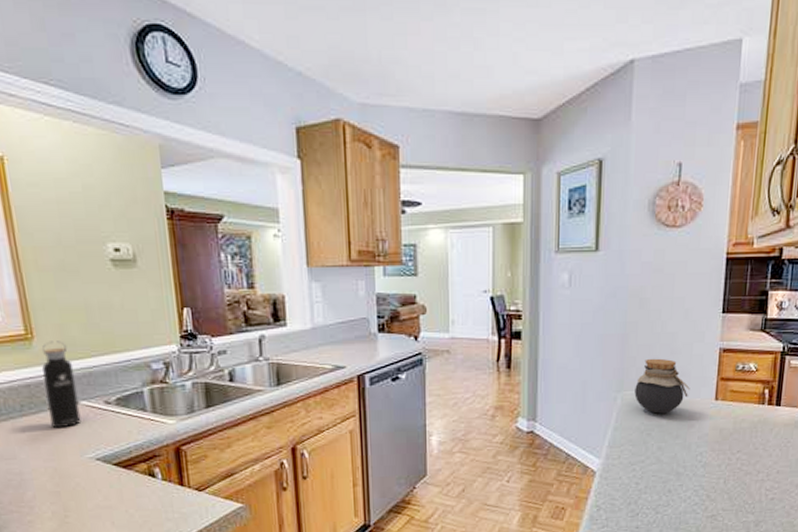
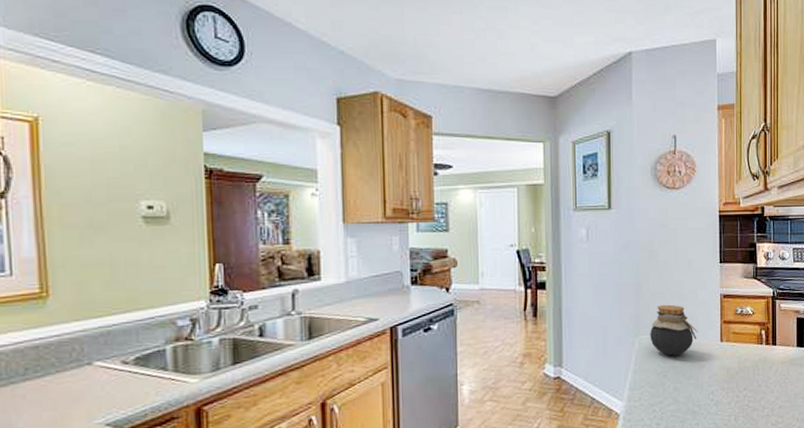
water bottle: present [42,341,81,429] -> none [55,299,93,393]

